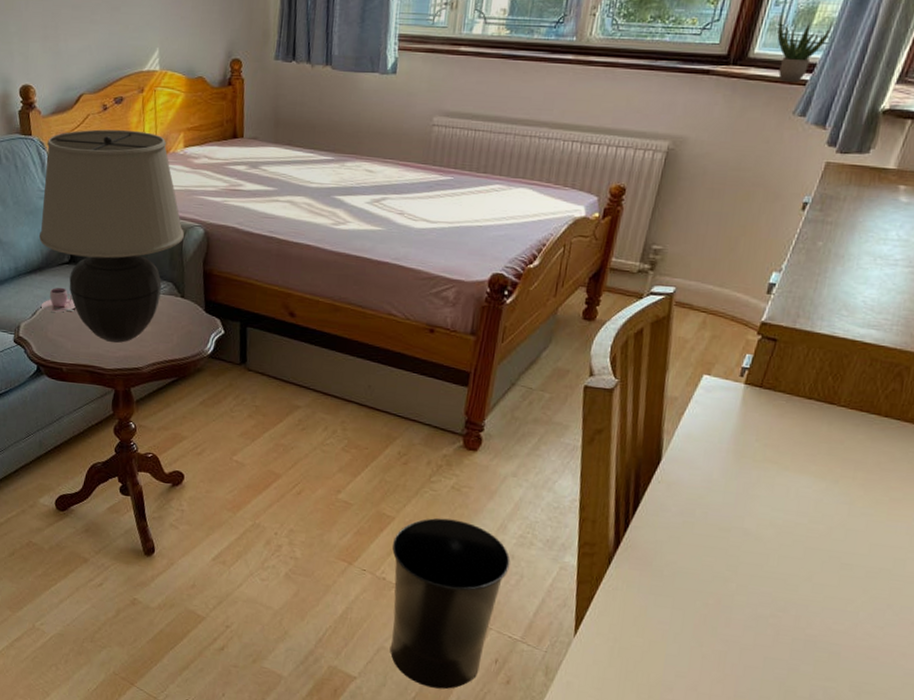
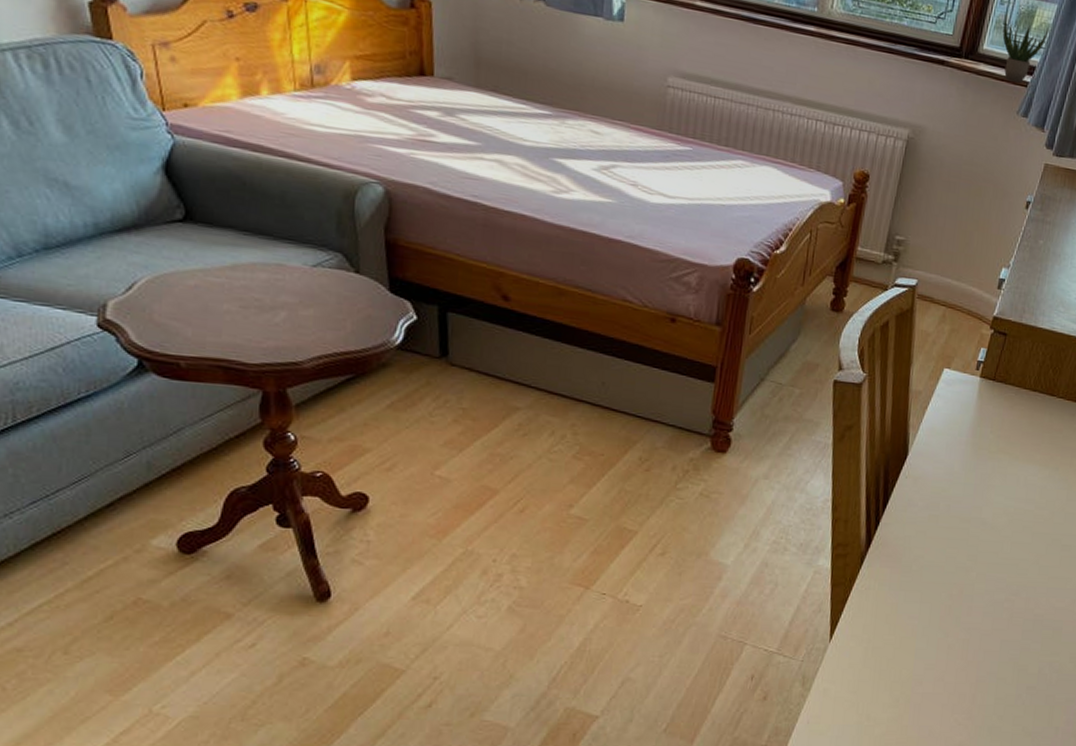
table lamp: present [39,129,184,344] -> none [133,40,356,331]
teacup: present [41,287,76,313] -> none [140,252,197,288]
waste bin: present [390,518,510,689] -> none [636,528,764,716]

